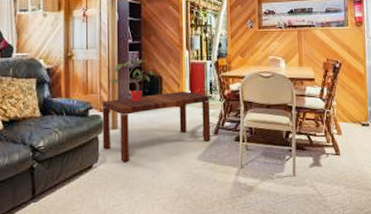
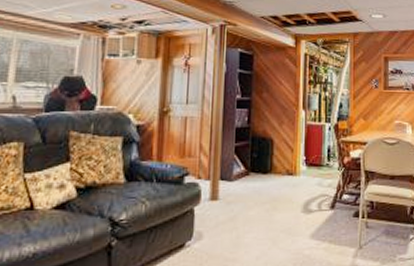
coffee table: present [102,91,211,162] -> none [198,157,327,240]
potted plant: present [109,59,156,102] -> none [211,118,267,168]

